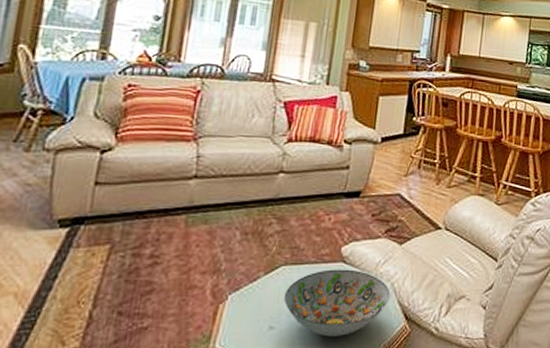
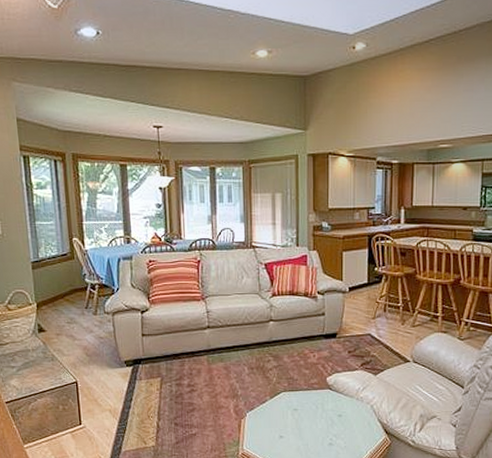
decorative bowl: present [283,269,391,337] -> none [287,394,371,445]

